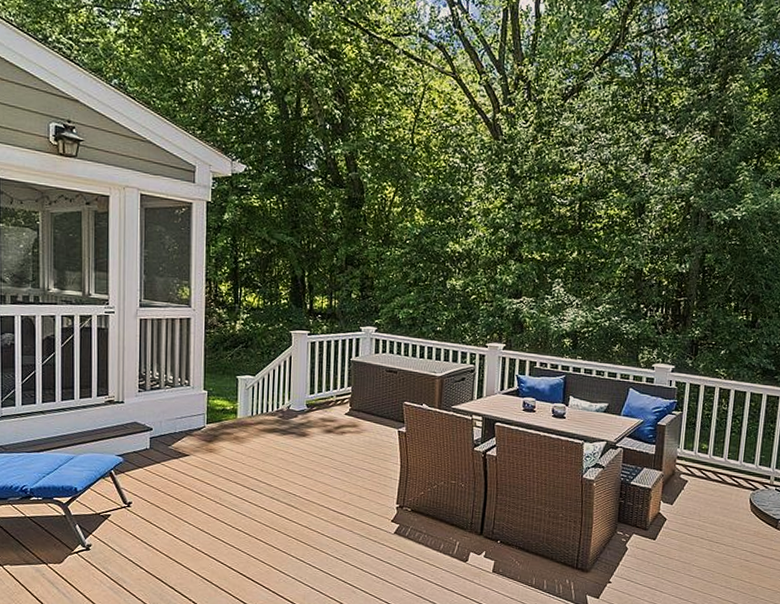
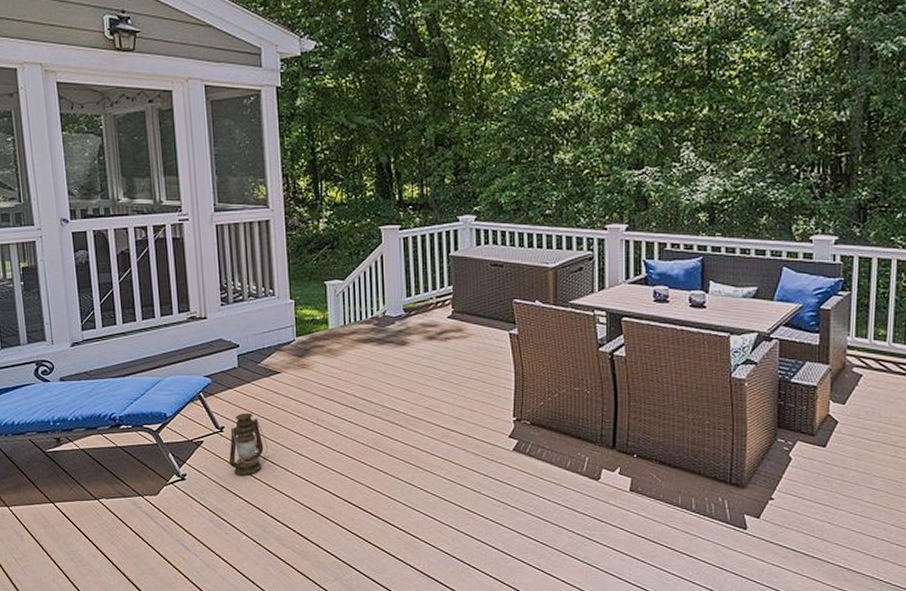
lantern: none [134,491,171,549] -> present [229,413,268,477]

